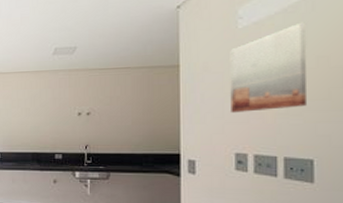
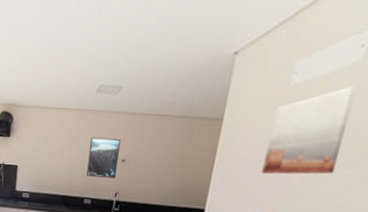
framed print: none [54,93,84,132] -> present [86,136,122,179]

